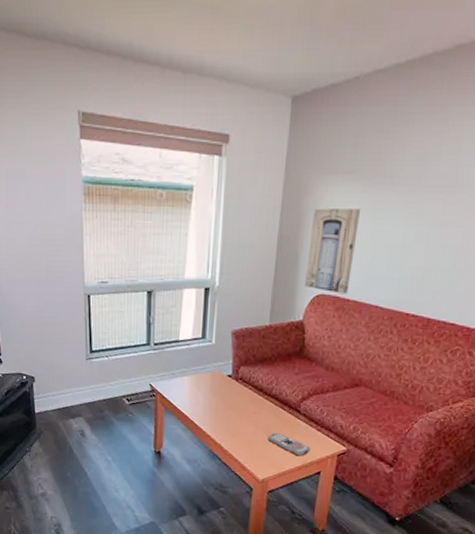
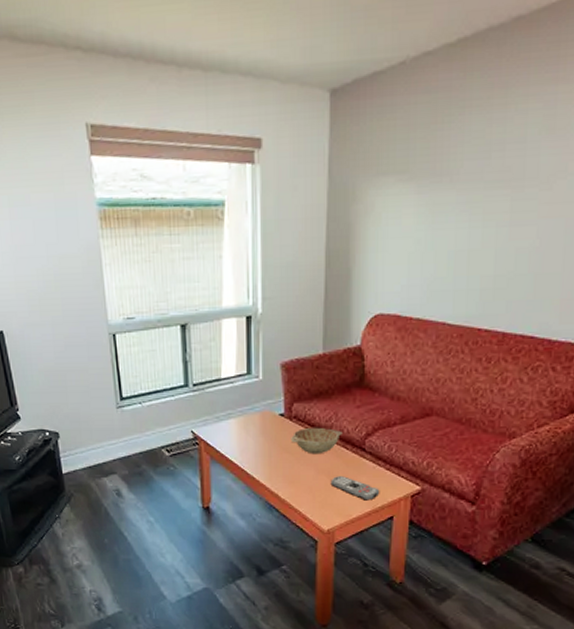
decorative bowl: none [236,388,281,413] -> present [291,427,342,455]
wall art: present [305,208,361,294] -> none [360,213,418,312]

